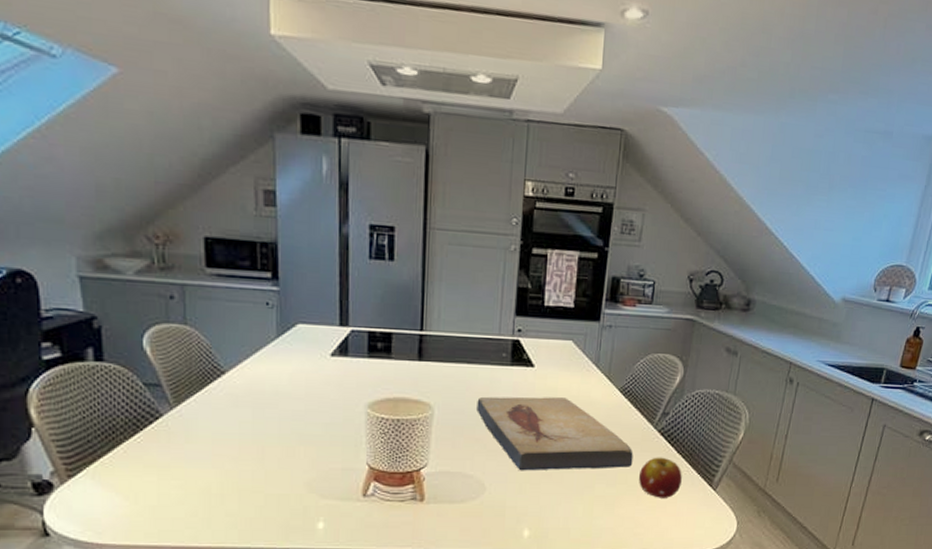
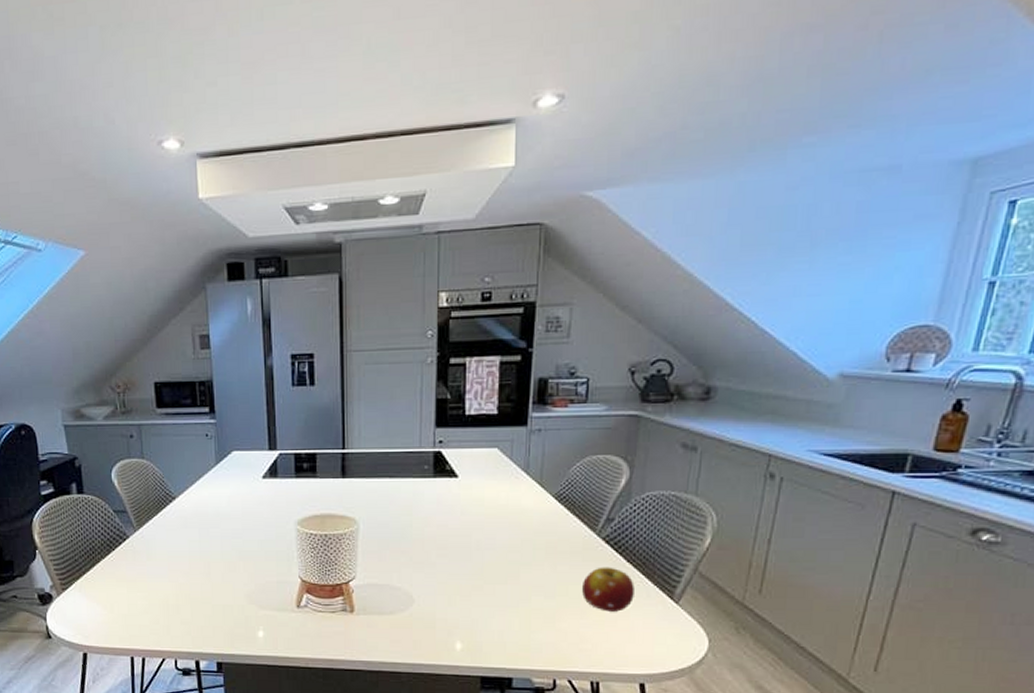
fish fossil: present [476,396,633,471] -> none [401,507,574,583]

